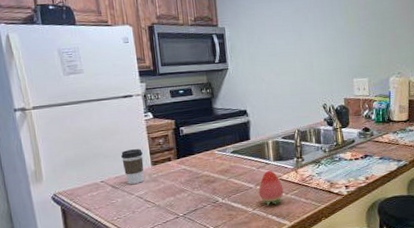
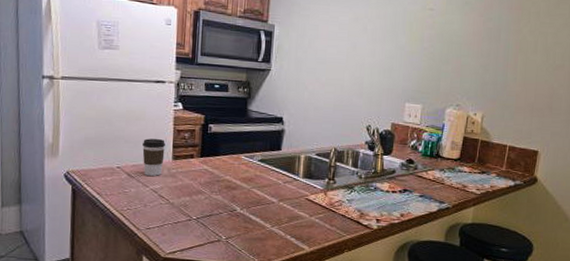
fruit: present [258,171,284,205] -> none [280,188,308,225]

